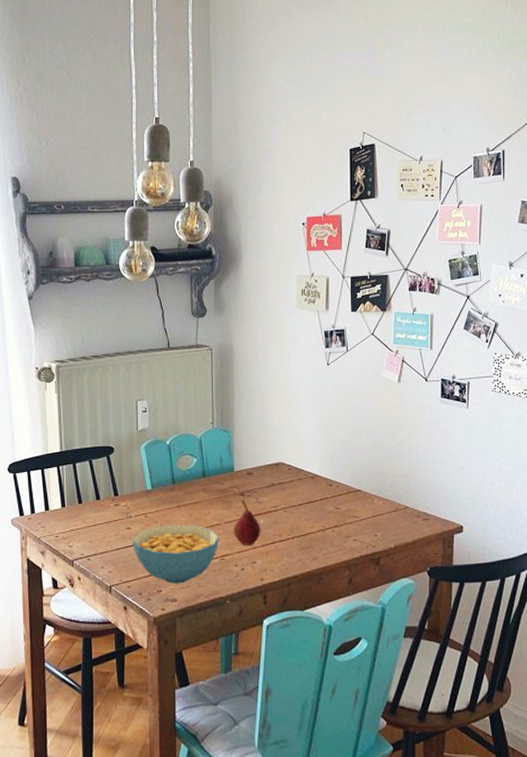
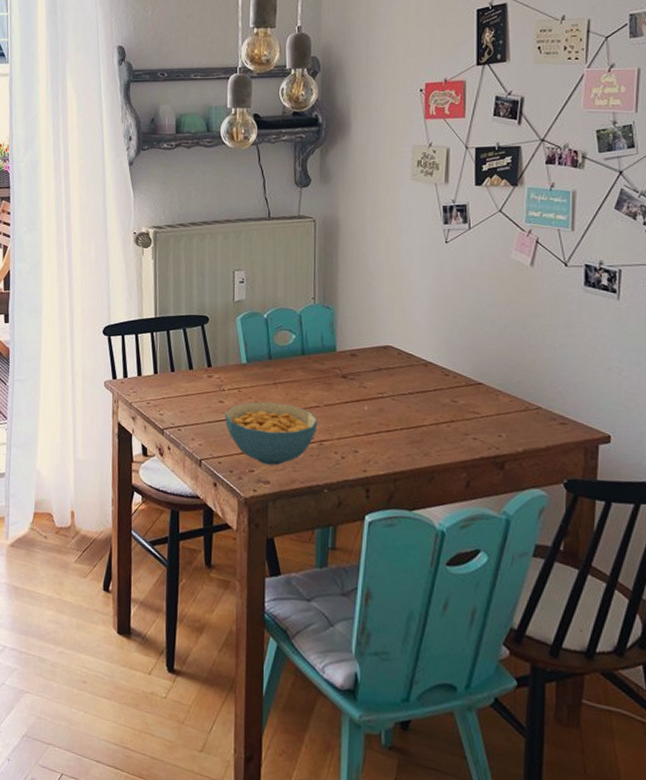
fruit: present [234,500,261,545] -> none [334,382,365,433]

